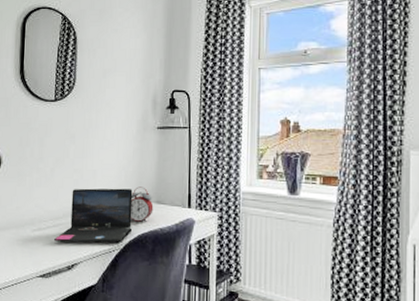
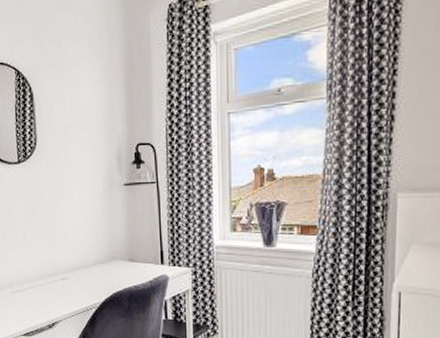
laptop: present [53,188,133,243] -> none [32,248,108,302]
alarm clock: present [130,186,154,222] -> none [103,245,127,280]

